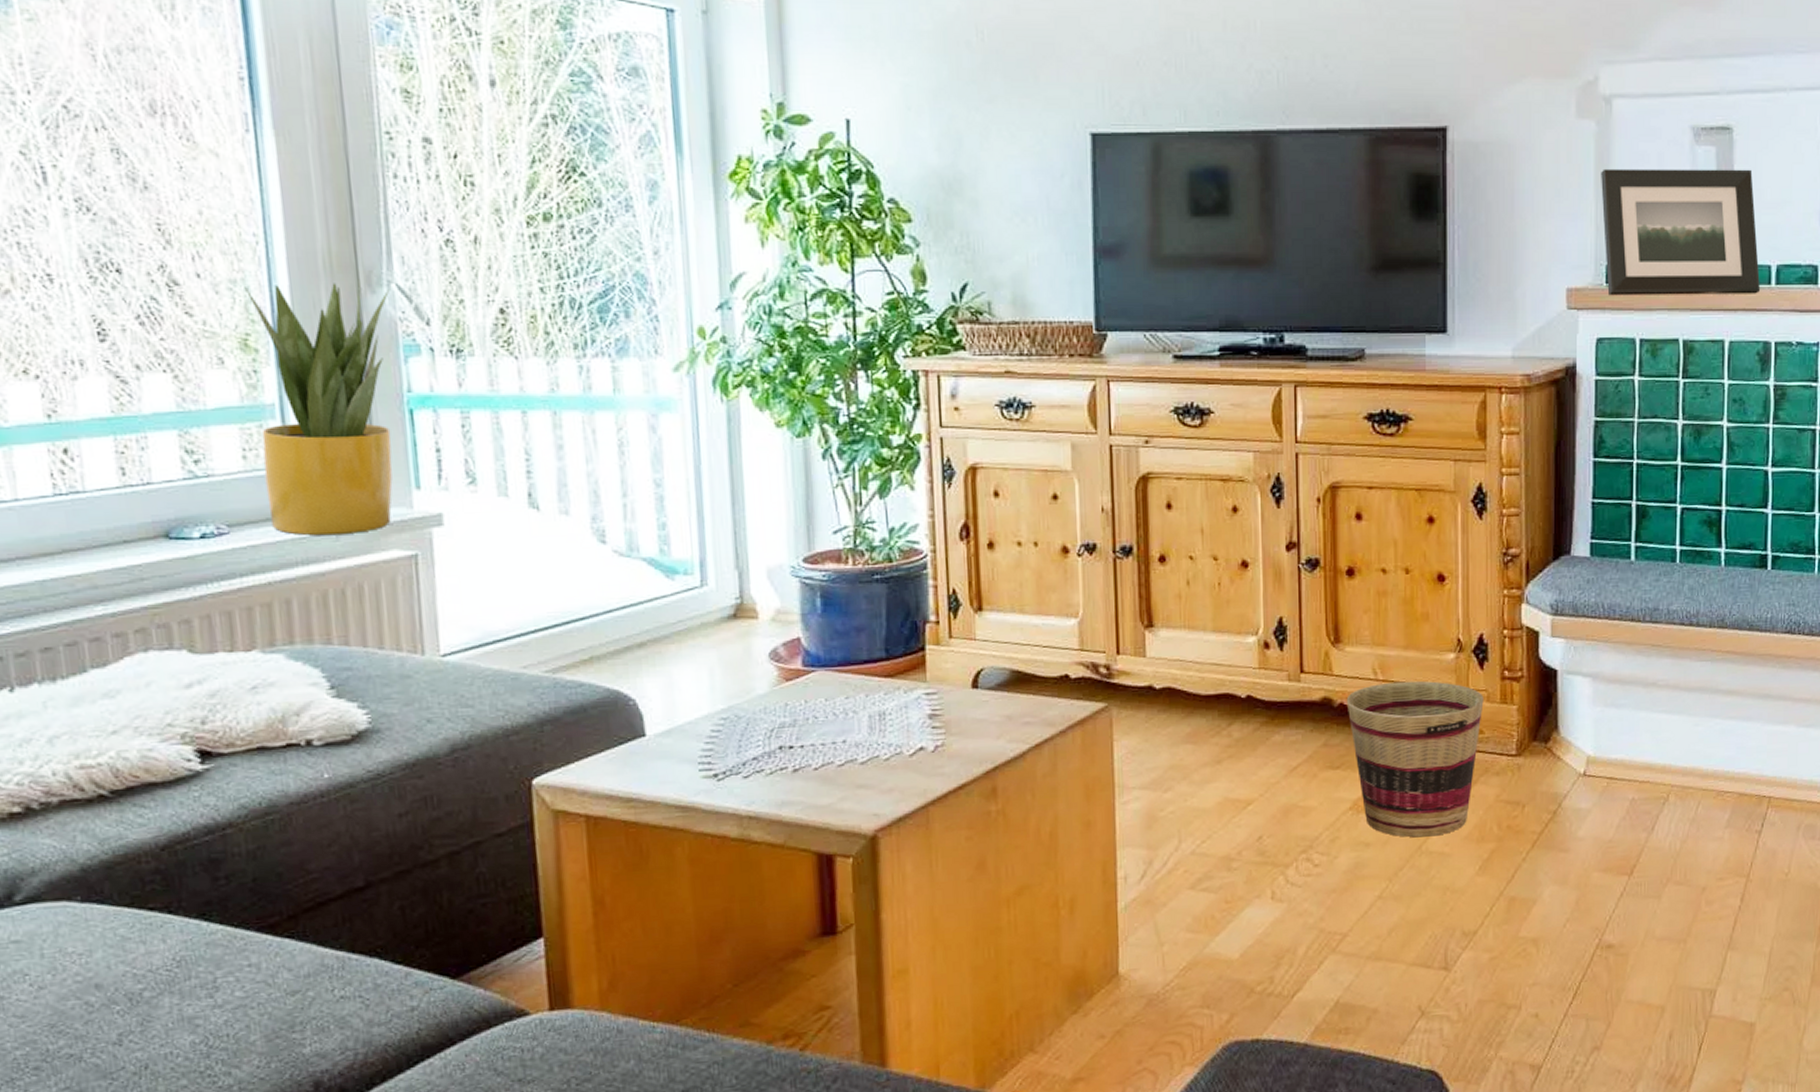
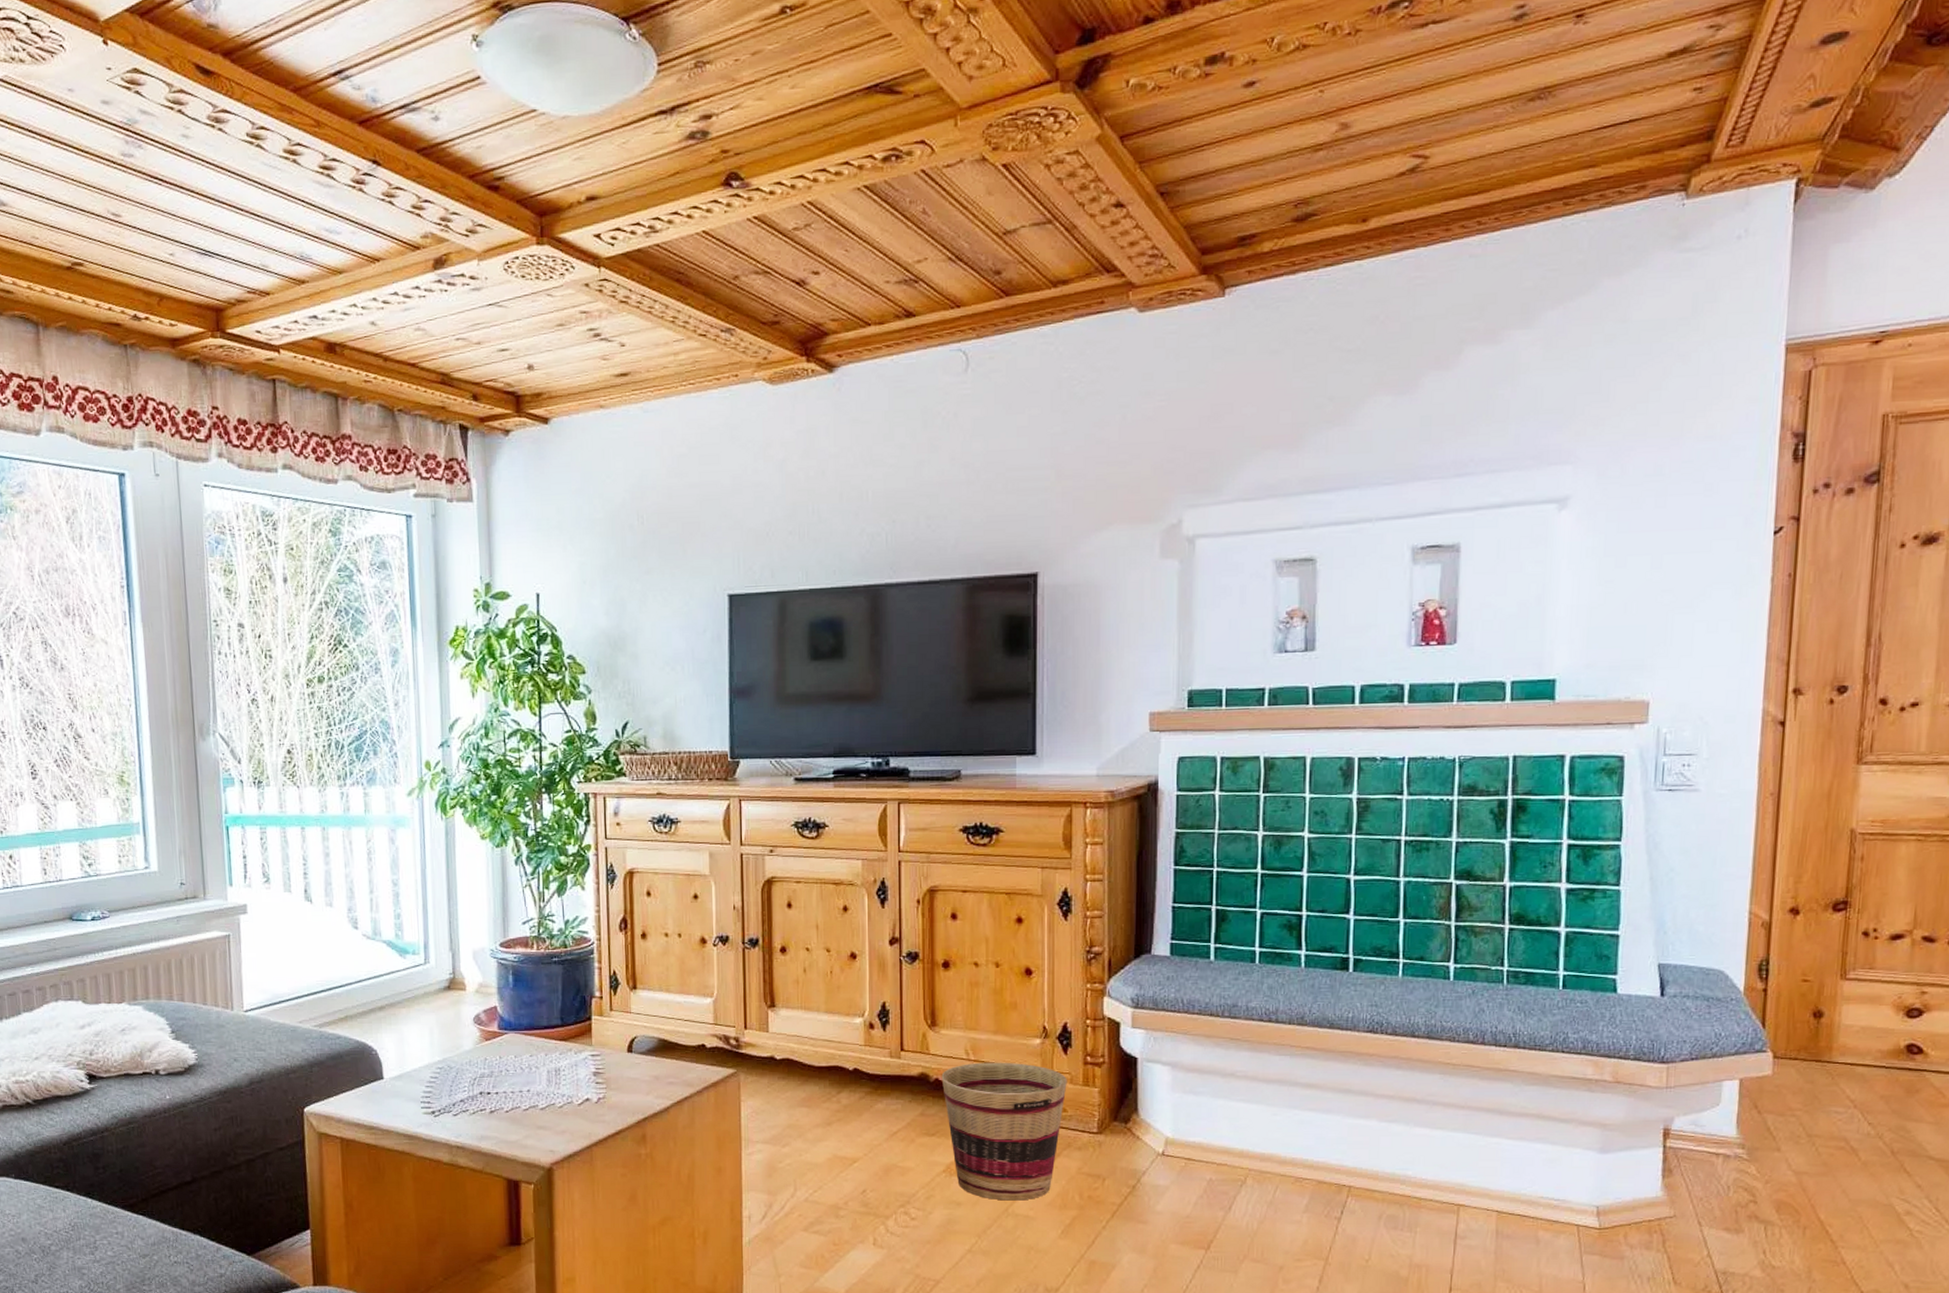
planter: present [244,279,393,535] -> none [121,730,215,919]
picture frame: present [1601,168,1761,296] -> none [1183,596,1344,718]

